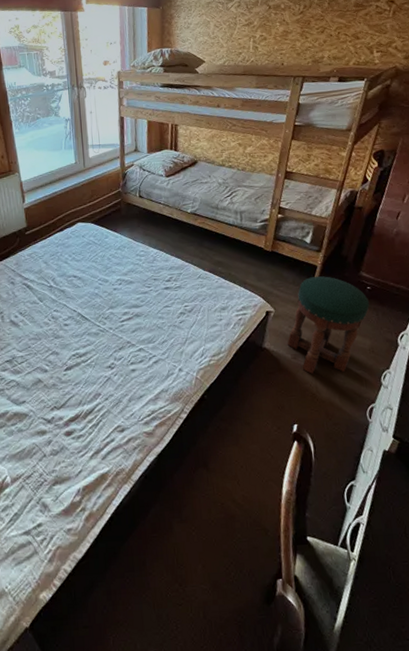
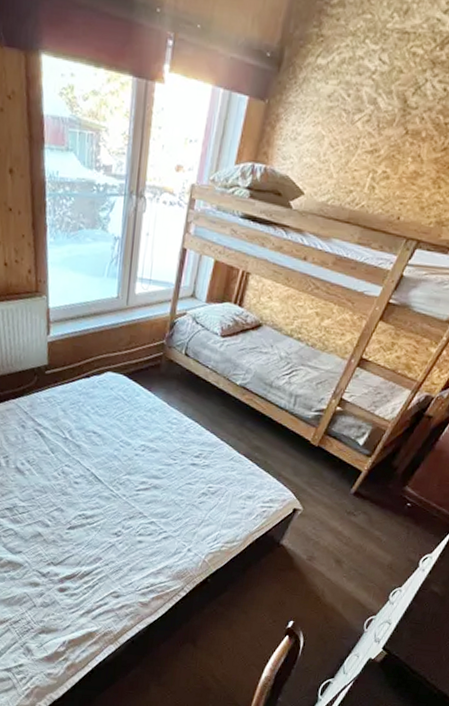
stool: present [287,276,369,374] -> none [306,482,405,582]

